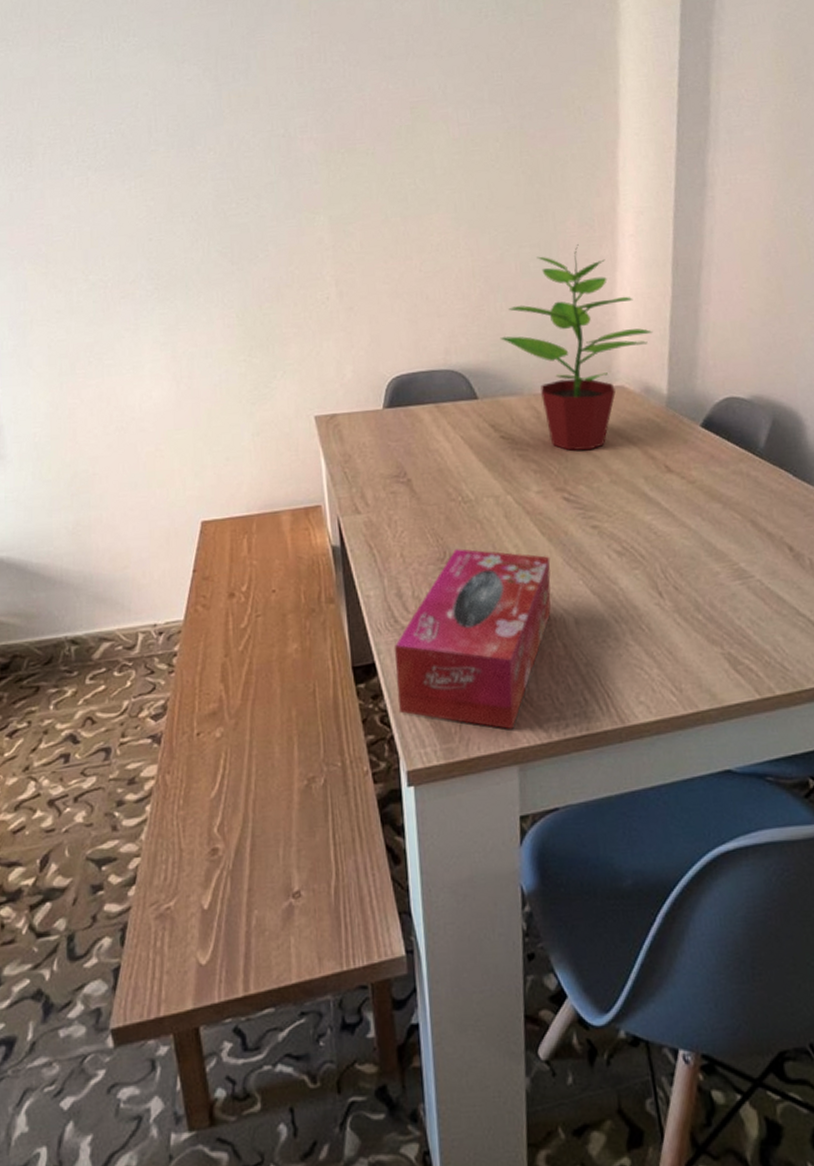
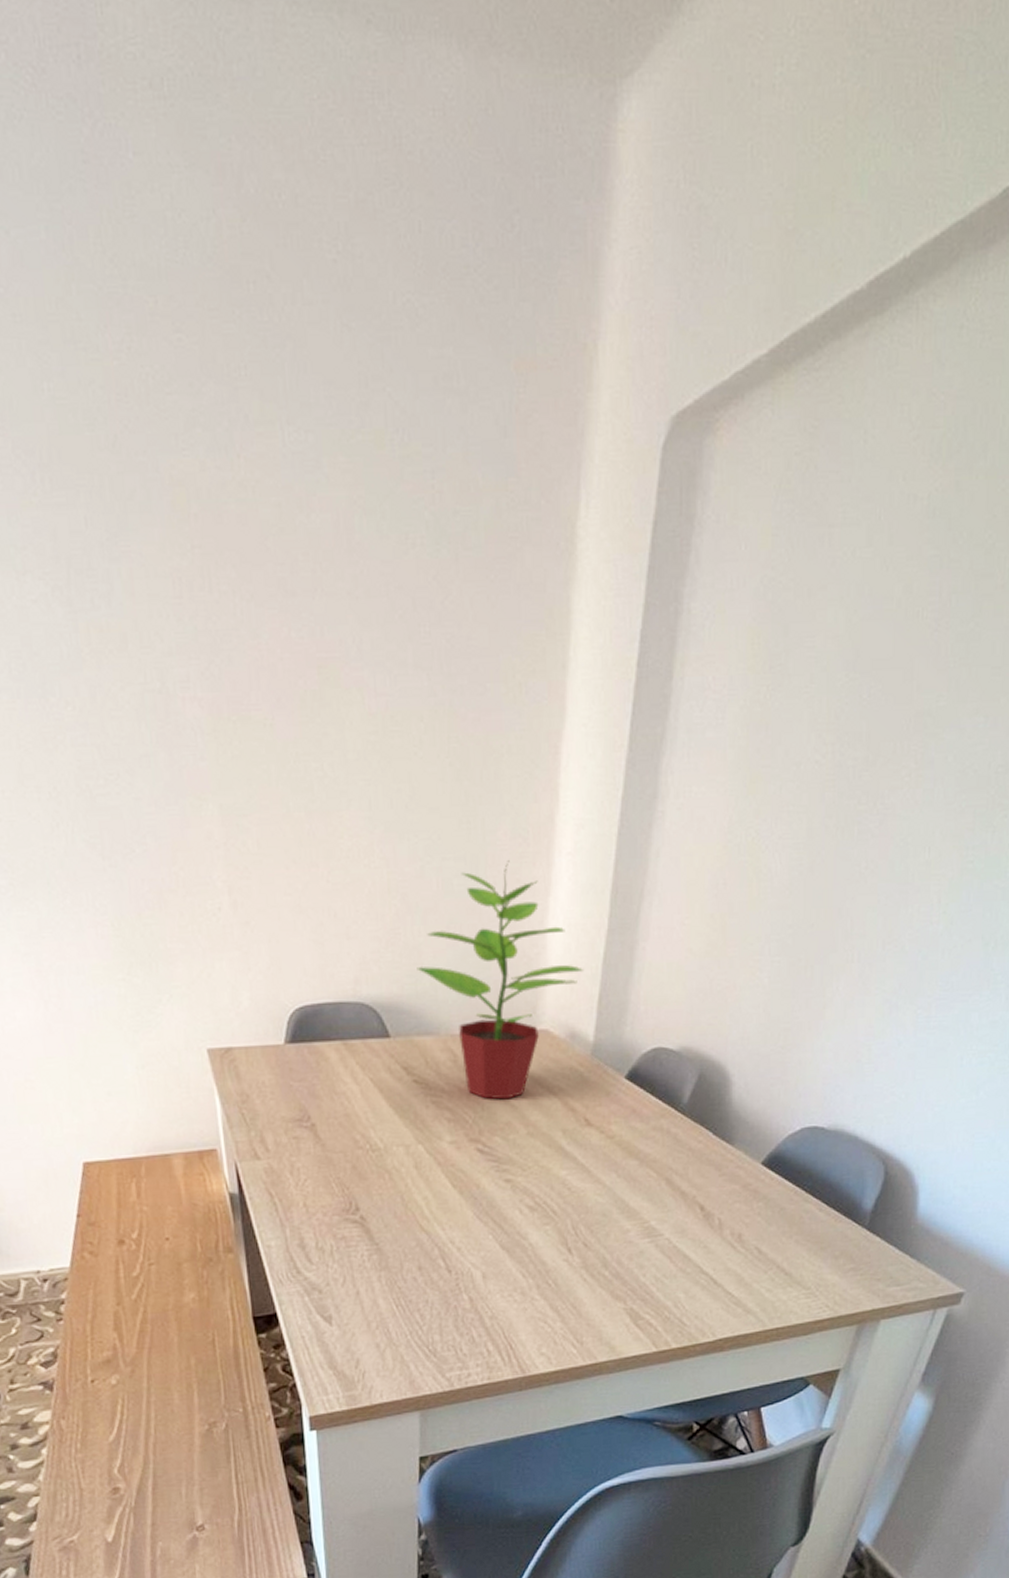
tissue box: present [393,549,551,729] -> none [296,1199,461,1378]

